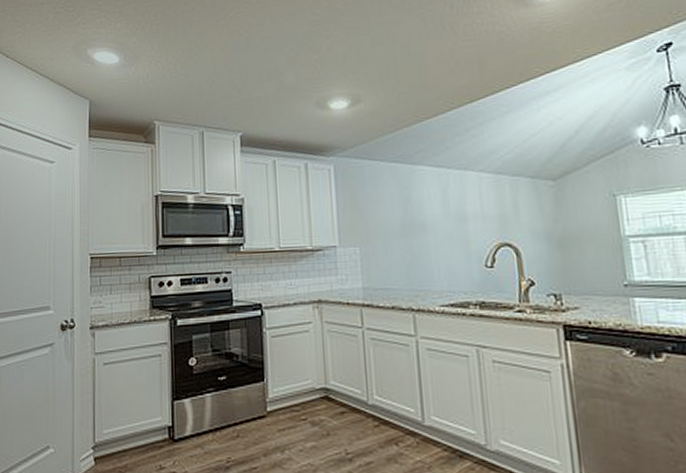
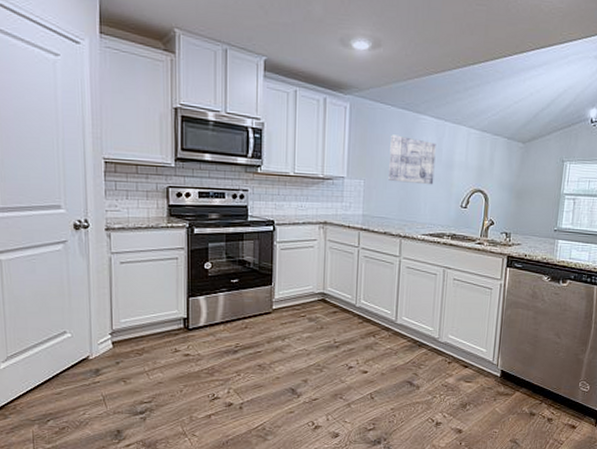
wall art: none [384,191,445,245] -> present [388,134,436,185]

